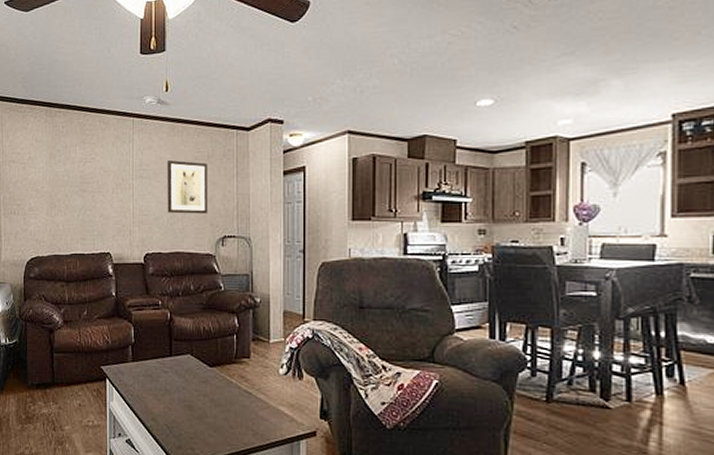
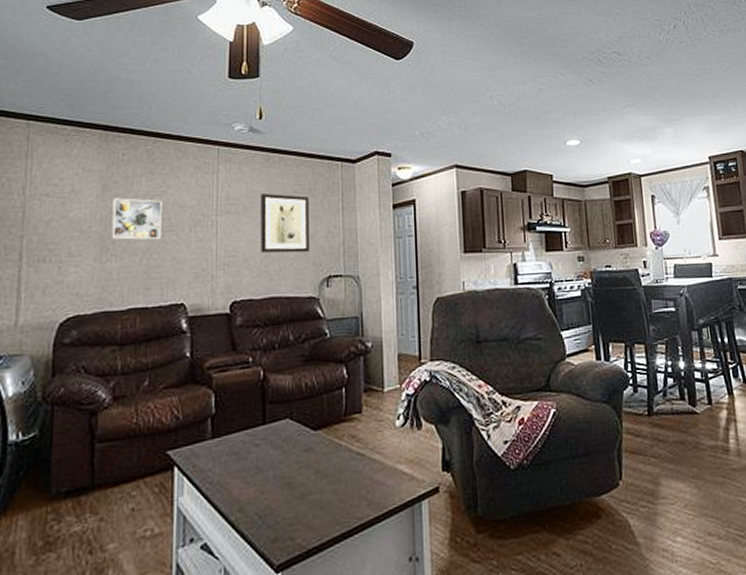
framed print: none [57,164,92,199] -> present [111,198,162,240]

